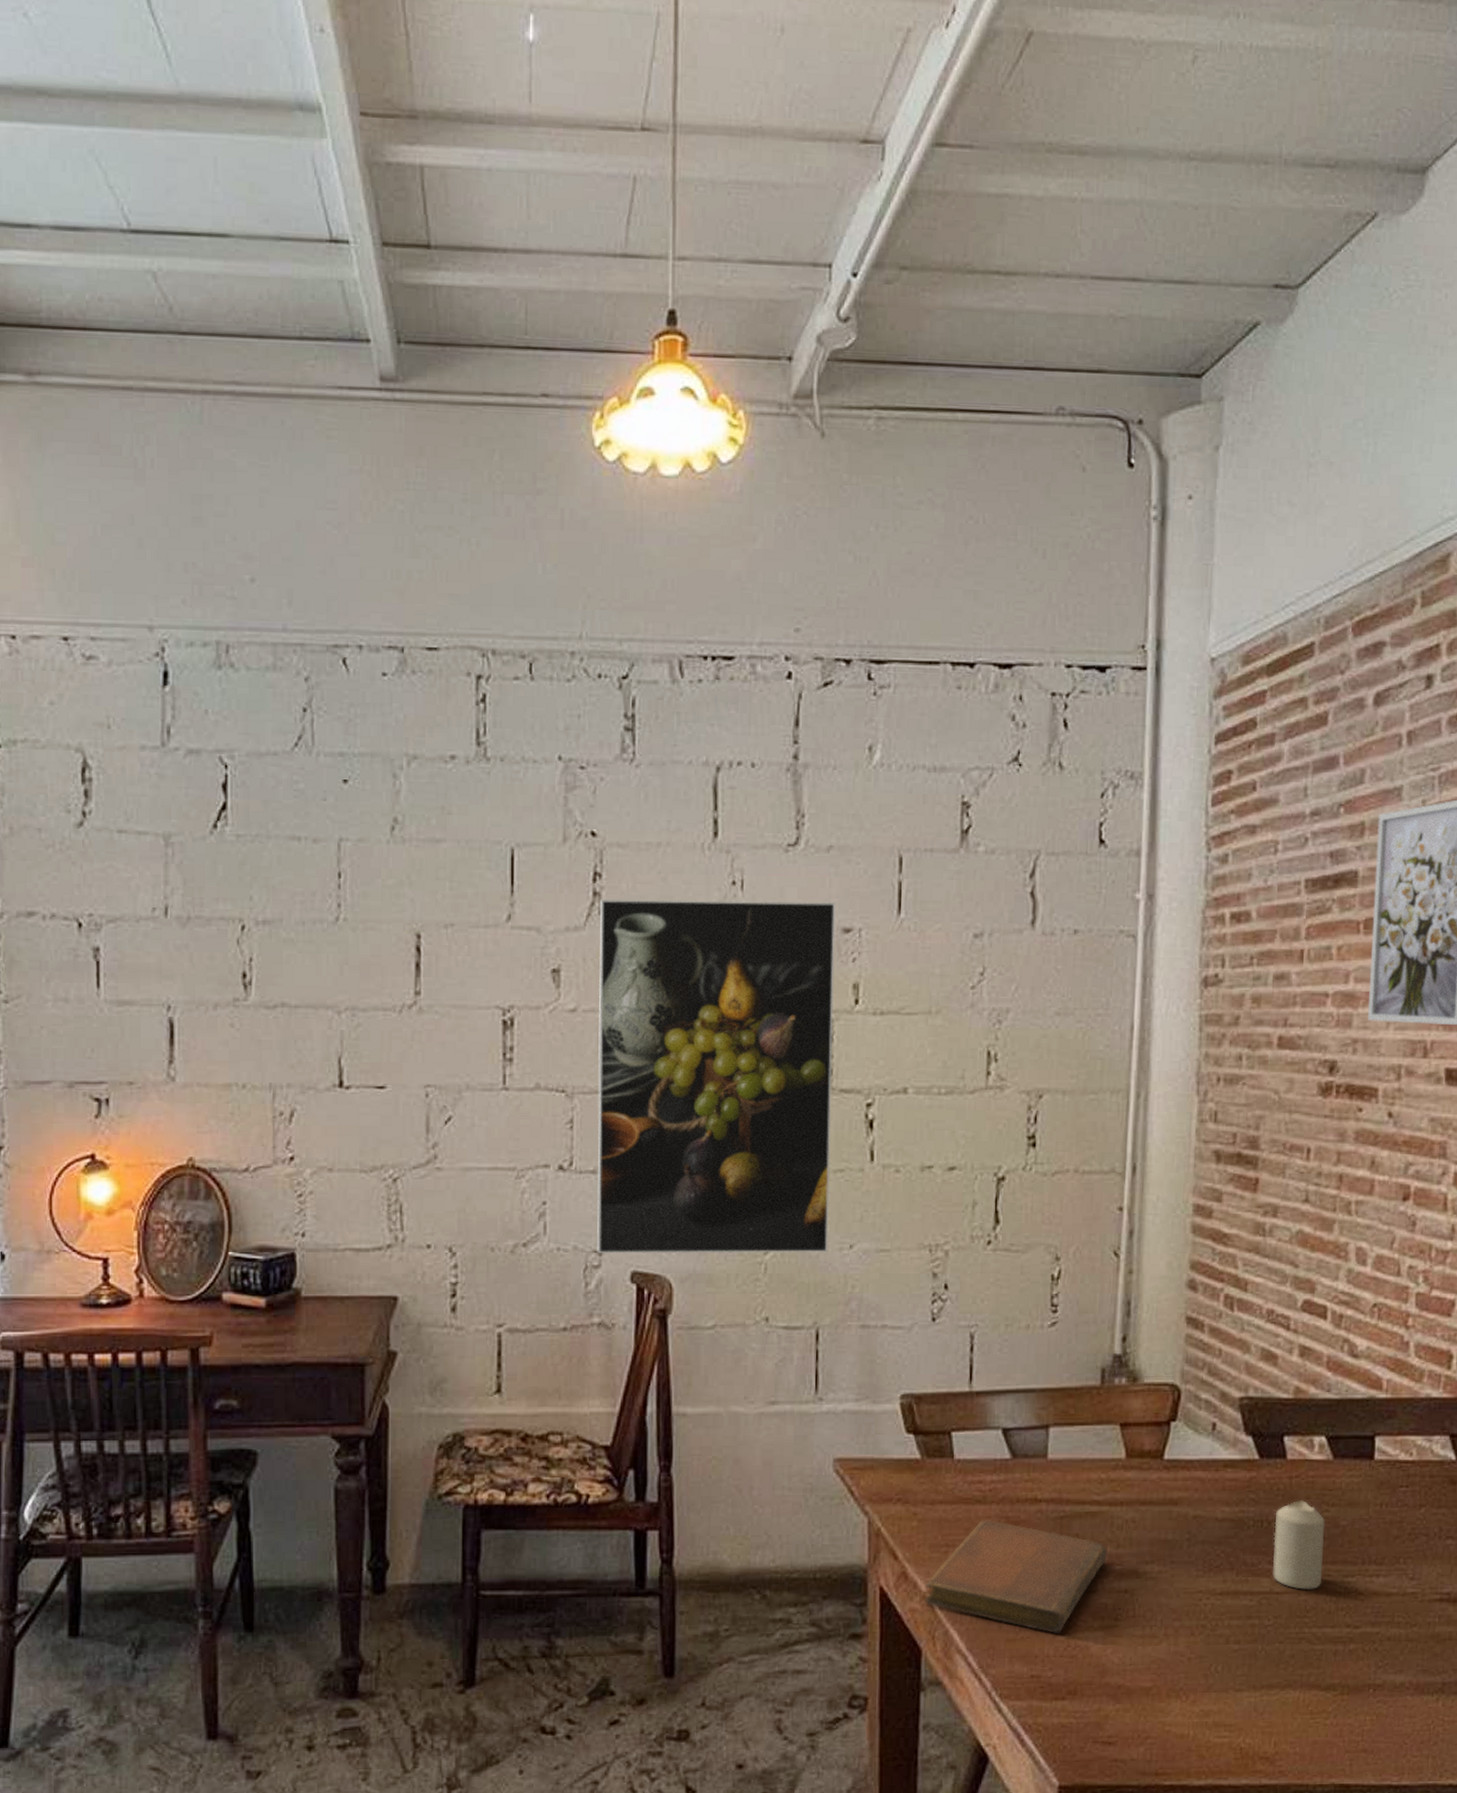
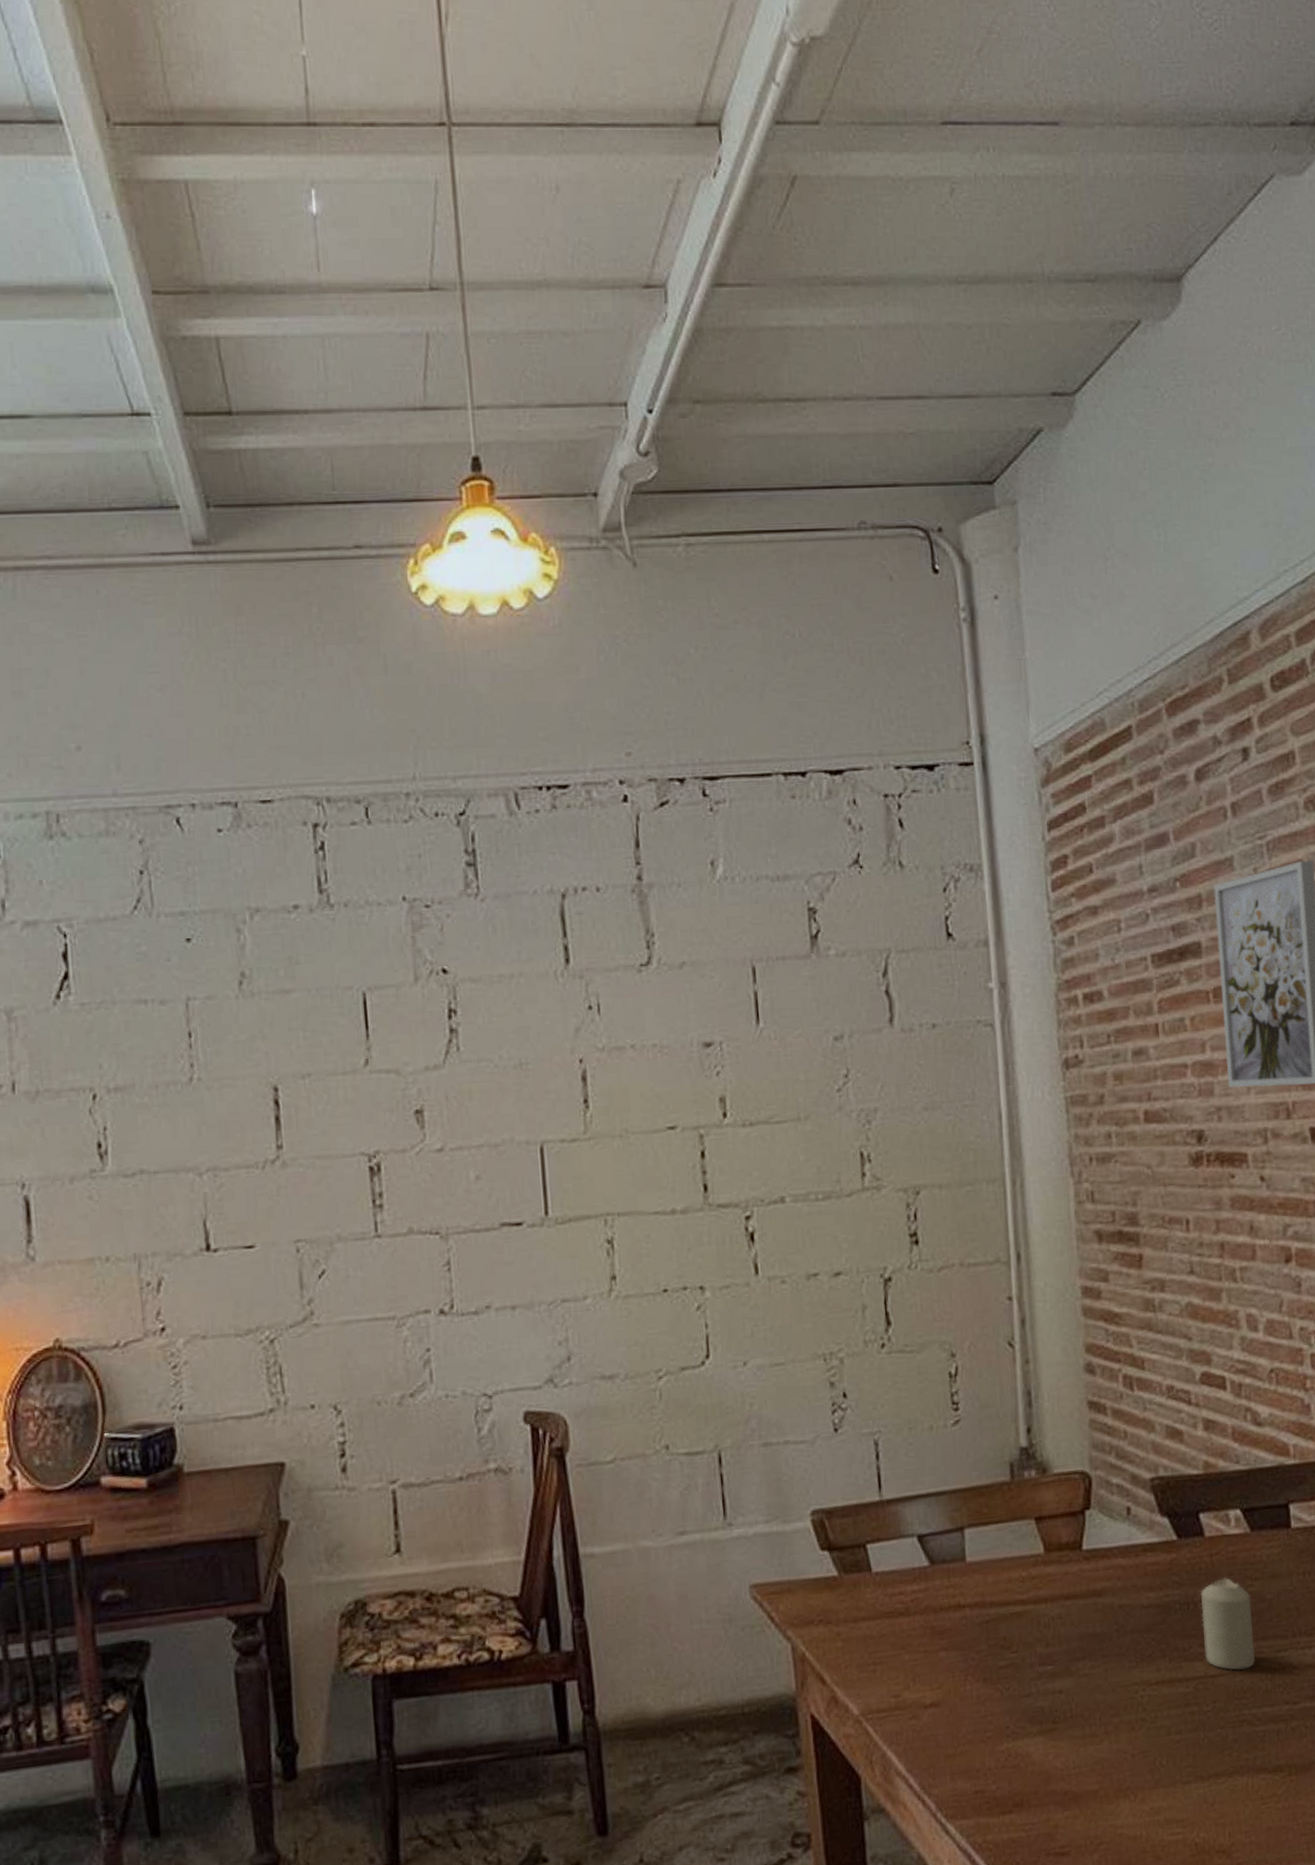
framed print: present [597,899,836,1254] -> none [458,1018,722,1397]
notebook: present [924,1520,1108,1635] -> none [857,1632,1038,1745]

